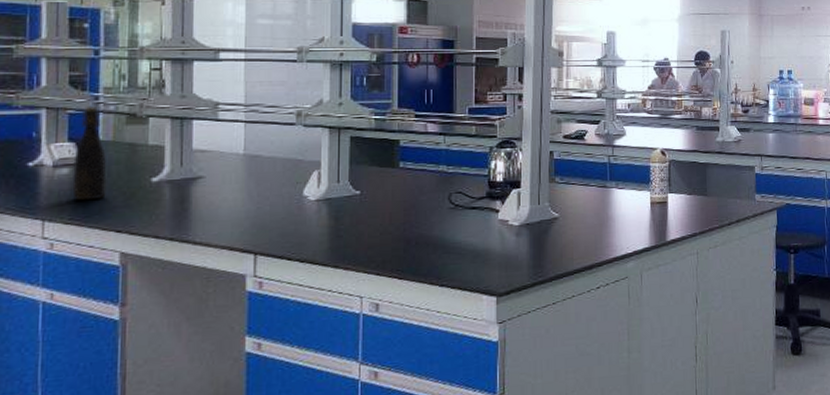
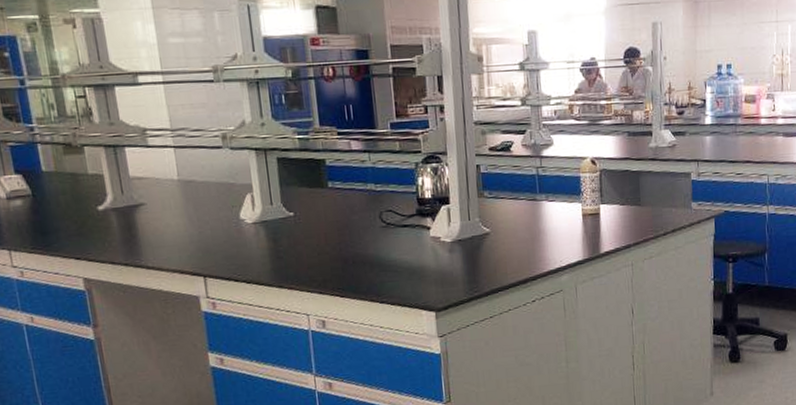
bottle: present [72,105,108,201] -> none [22,137,61,231]

